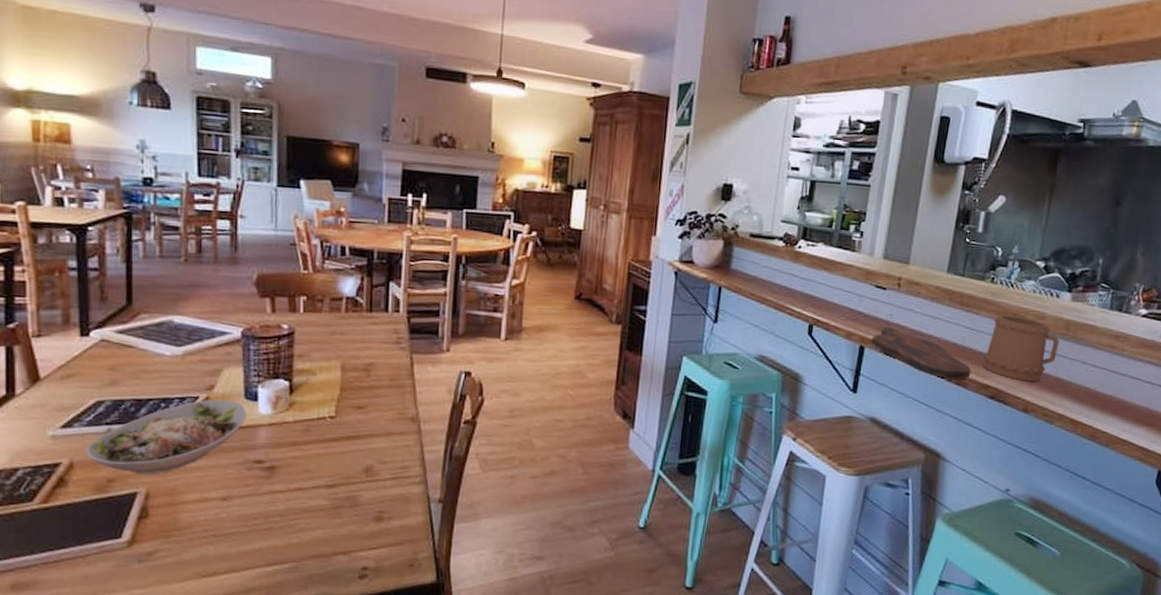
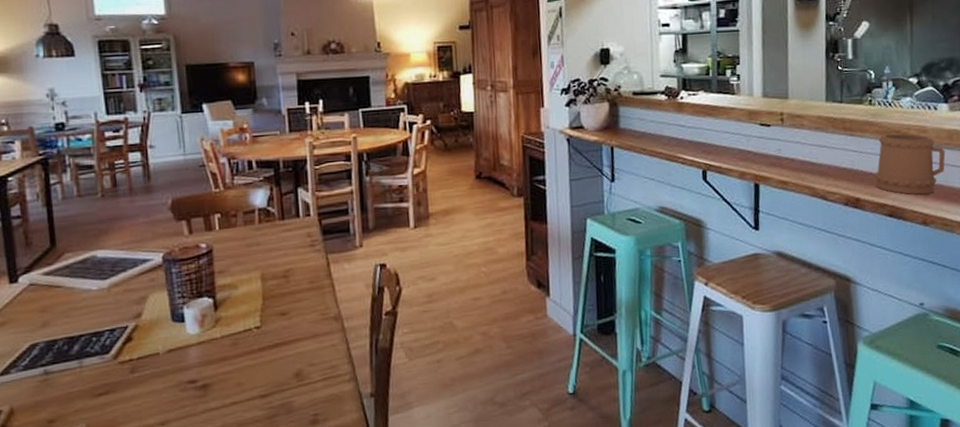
salad: present [84,399,246,475] -> none [23,325,175,412]
cutting board: present [870,327,971,380] -> none [764,161,866,204]

